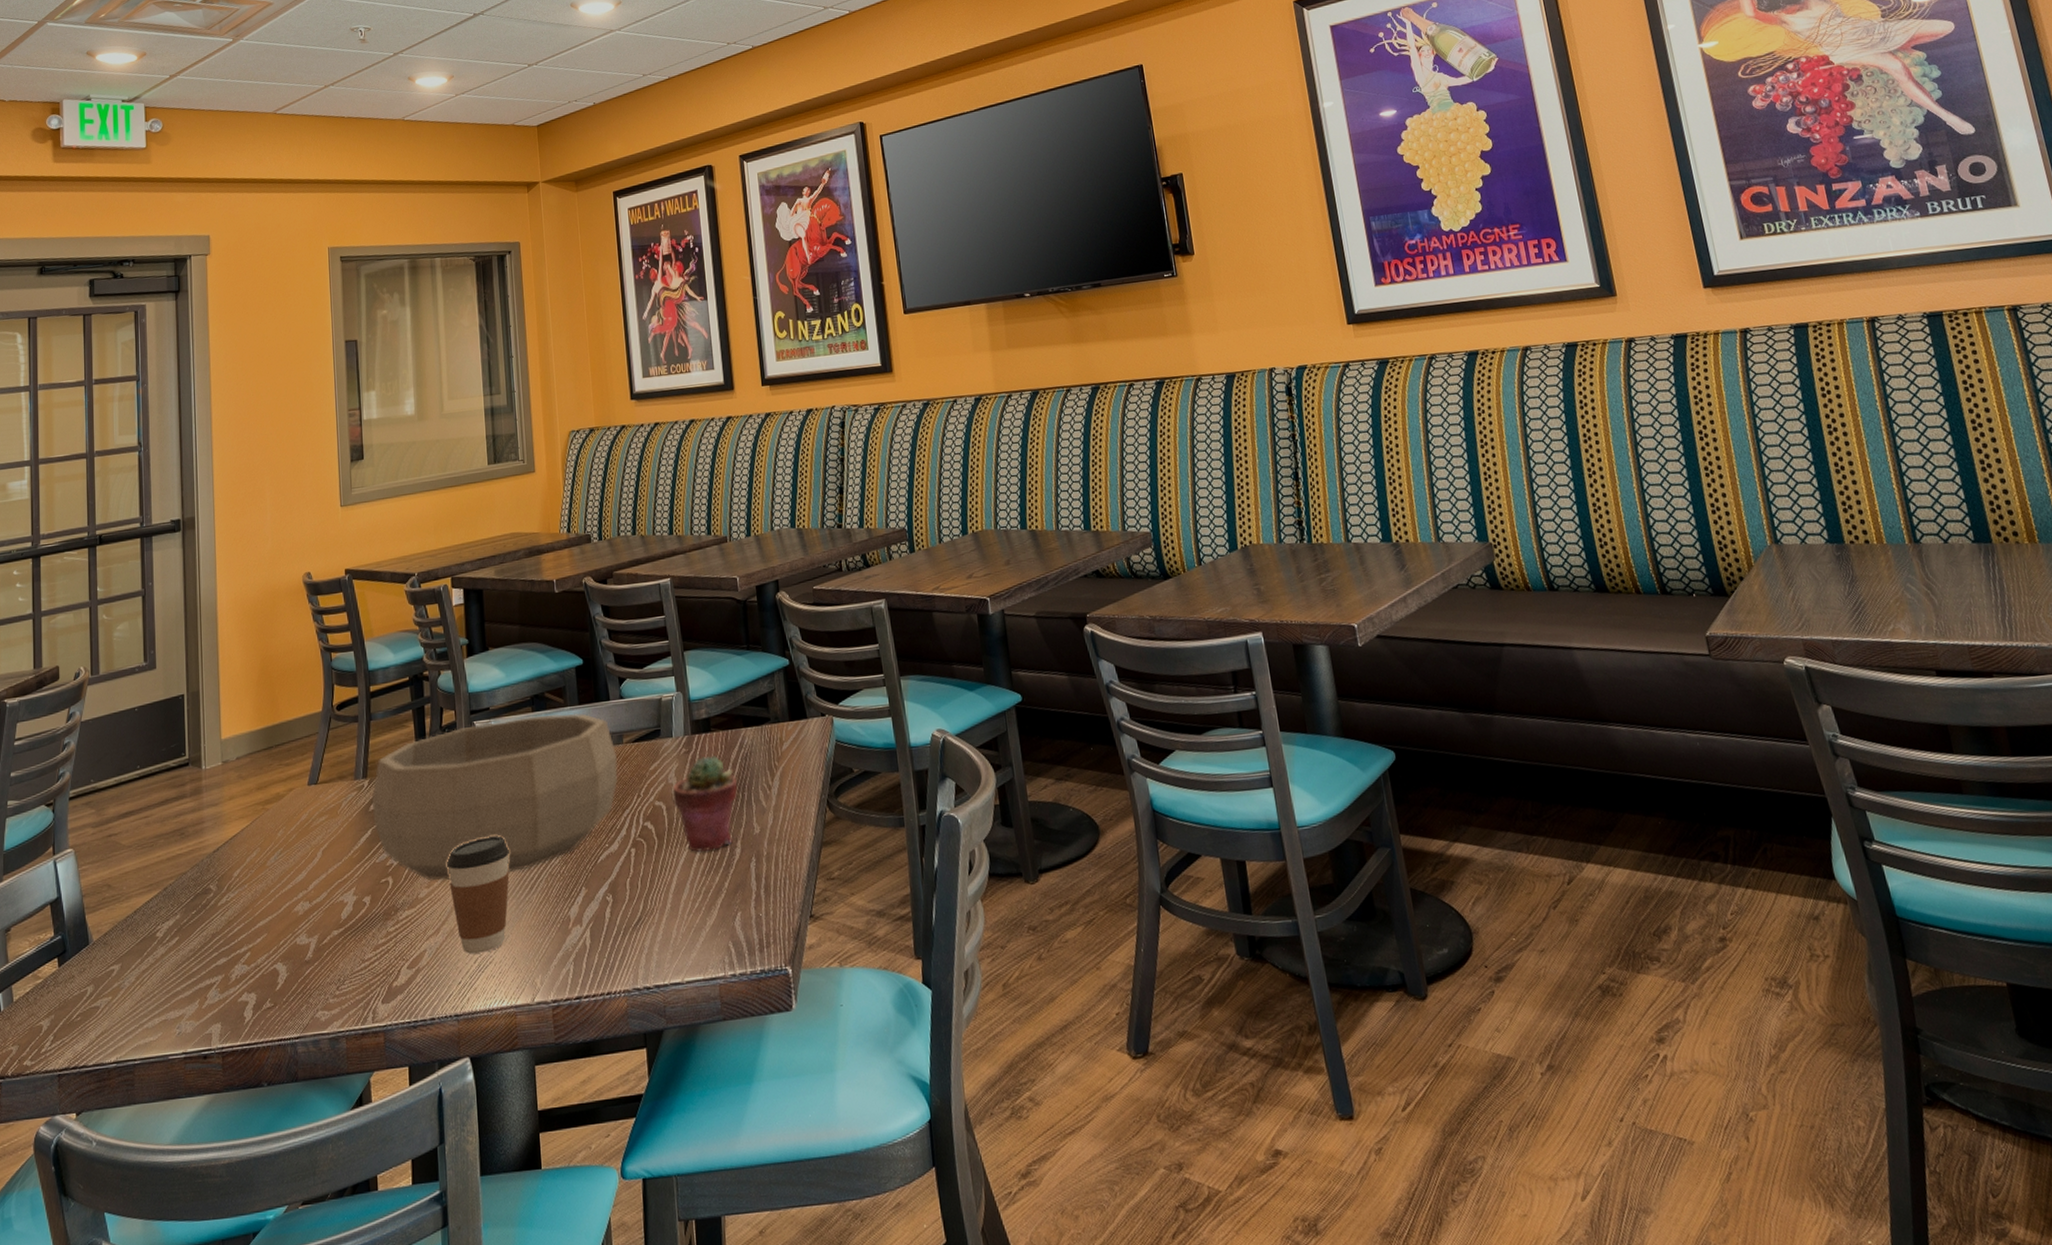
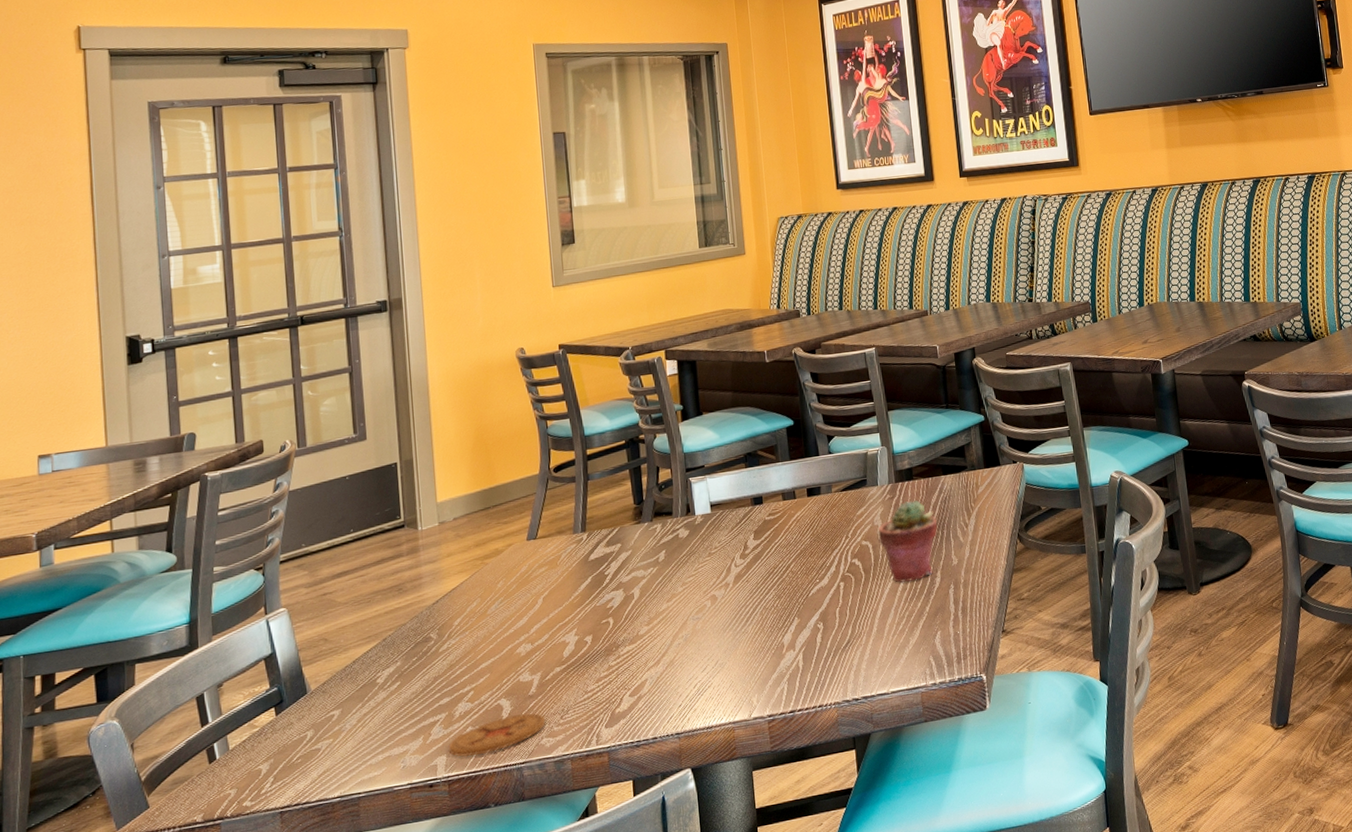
coaster: none [223,980,322,1027] -> present [448,712,546,757]
decorative bowl: present [371,713,618,881] -> none [590,467,827,619]
coffee cup: present [447,836,510,954] -> none [666,577,726,681]

